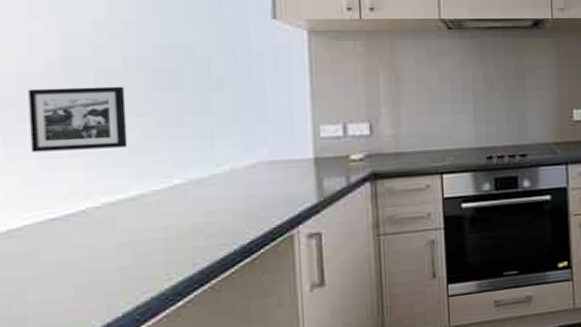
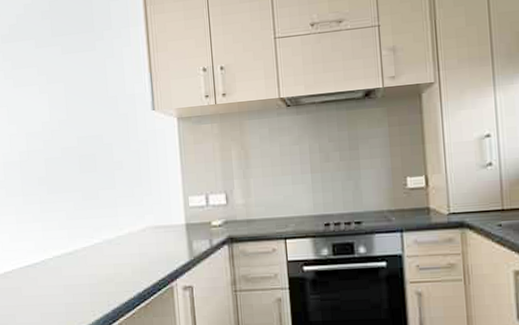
picture frame: present [28,86,128,152] -> none [10,169,66,219]

